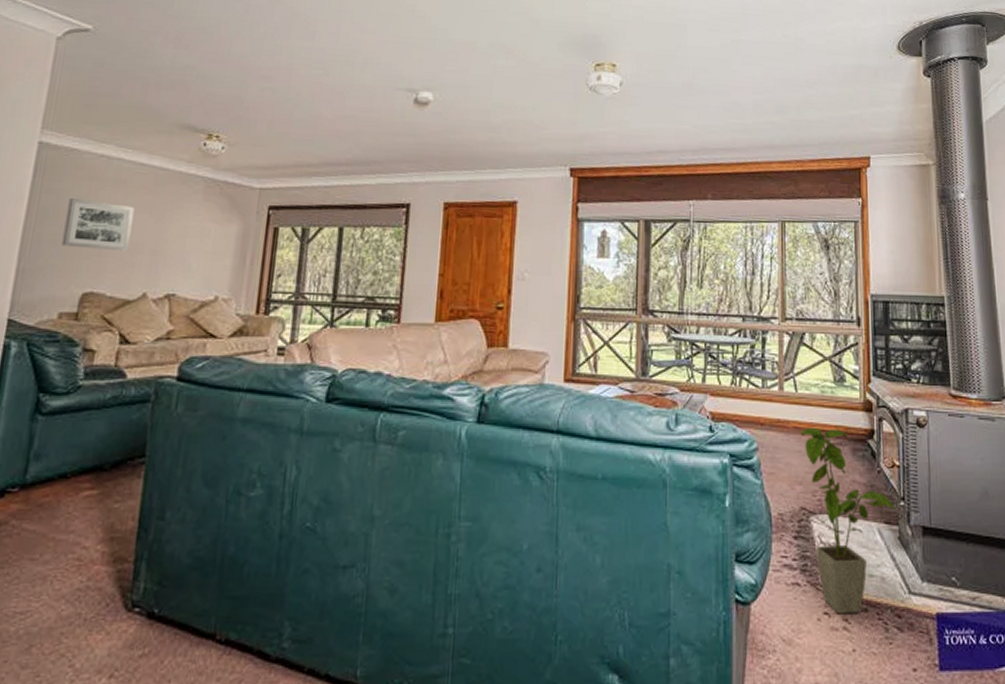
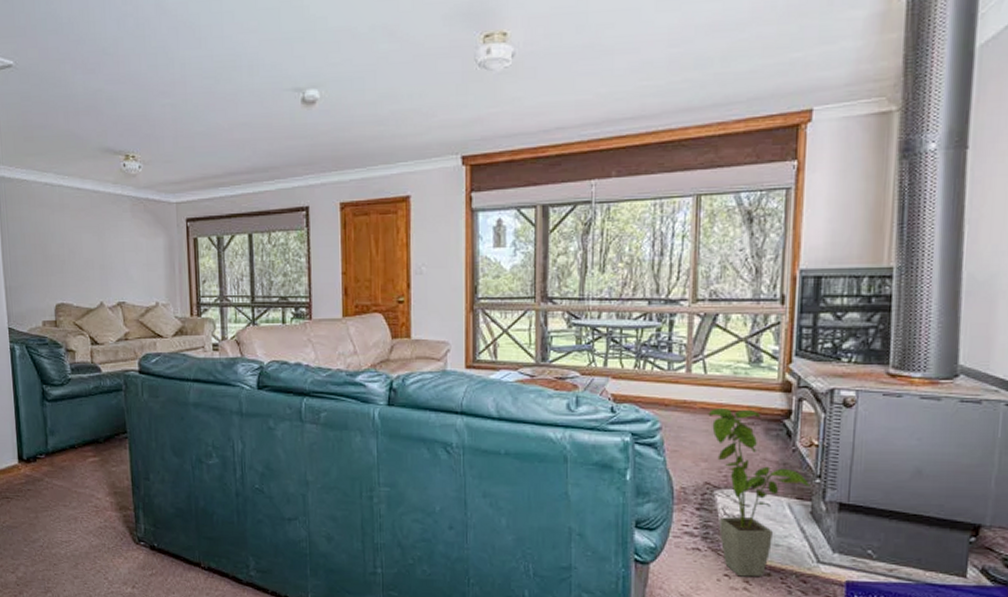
wall art: present [61,198,135,252] -> none [29,224,82,268]

